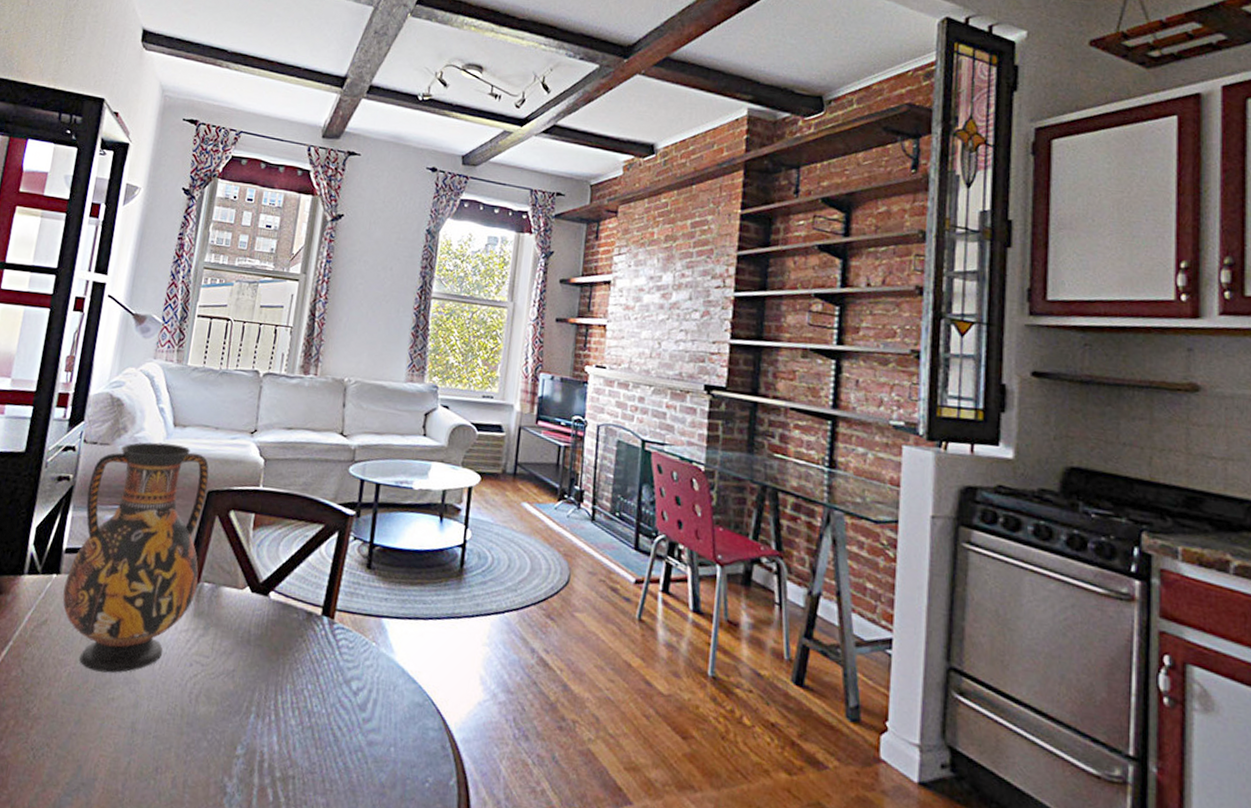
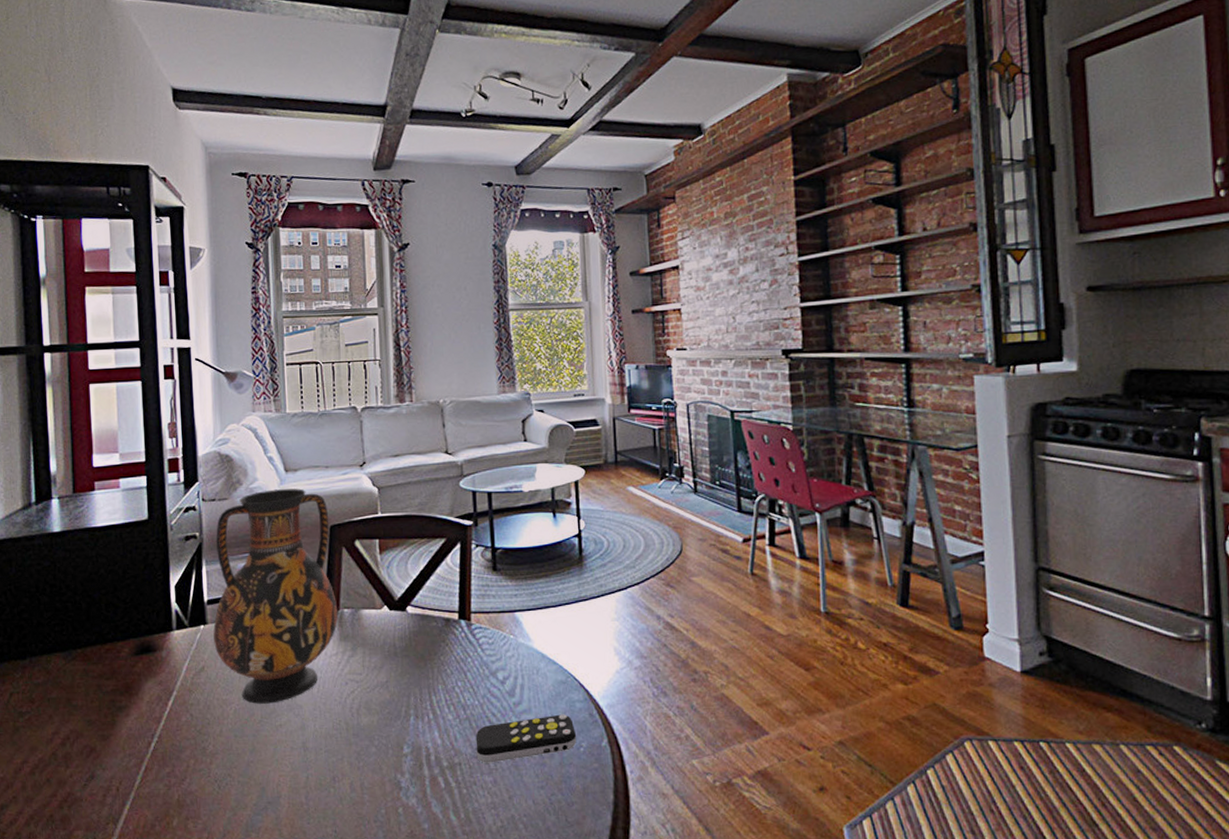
remote control: none [313,738,424,784] -> present [475,714,577,763]

